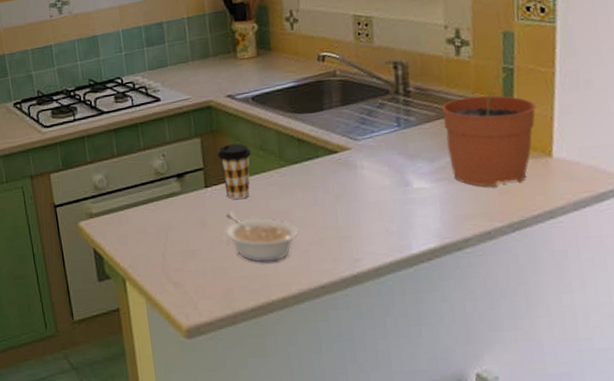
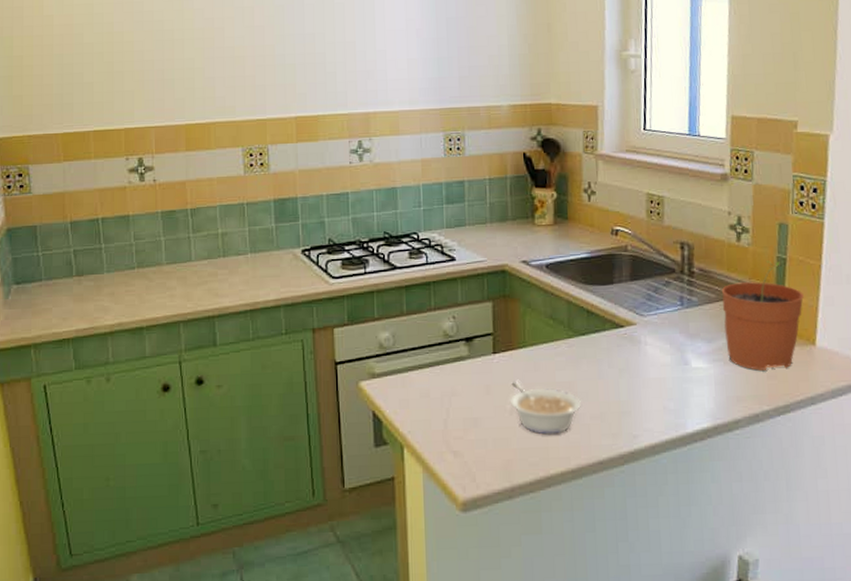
coffee cup: present [217,143,251,200] -> none [508,310,541,368]

